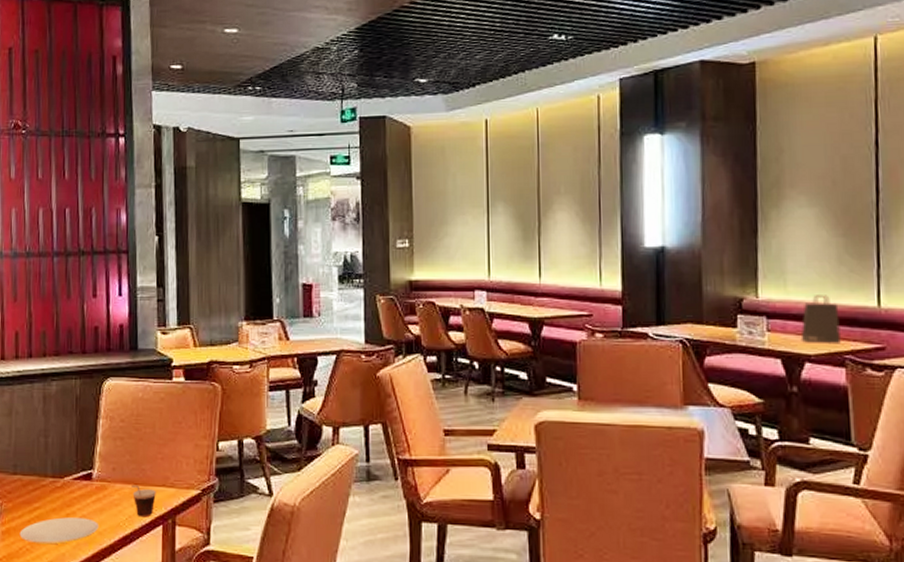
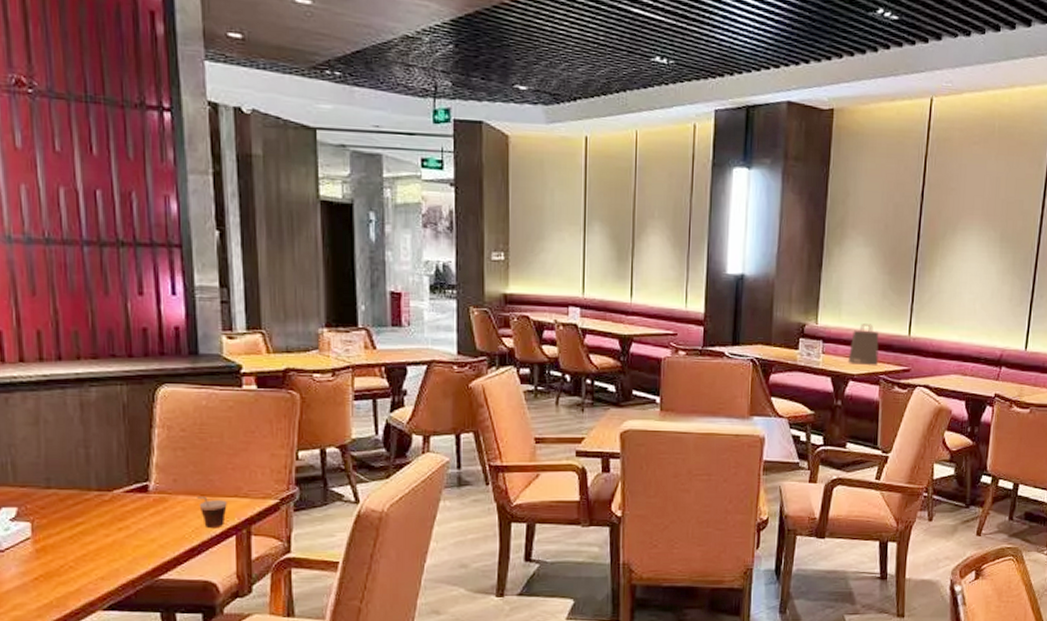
plate: present [19,517,99,545] -> none [59,532,160,561]

